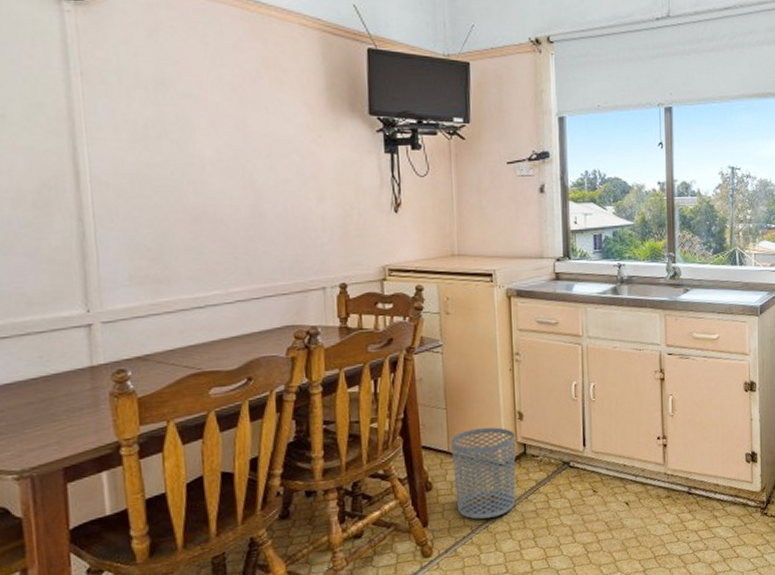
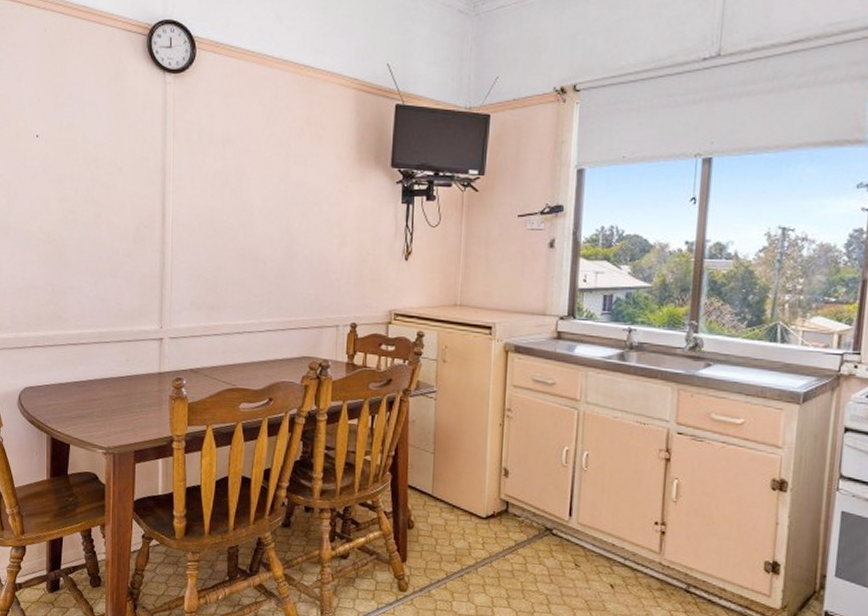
waste bin: present [450,427,516,520] -> none [434,477,499,568]

